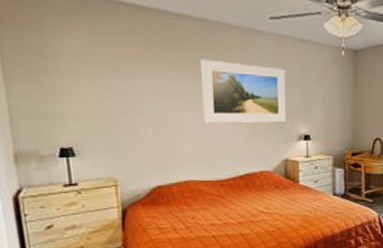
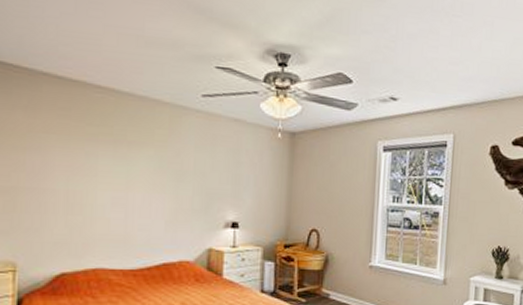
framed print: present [200,59,286,123] -> none [121,135,215,208]

